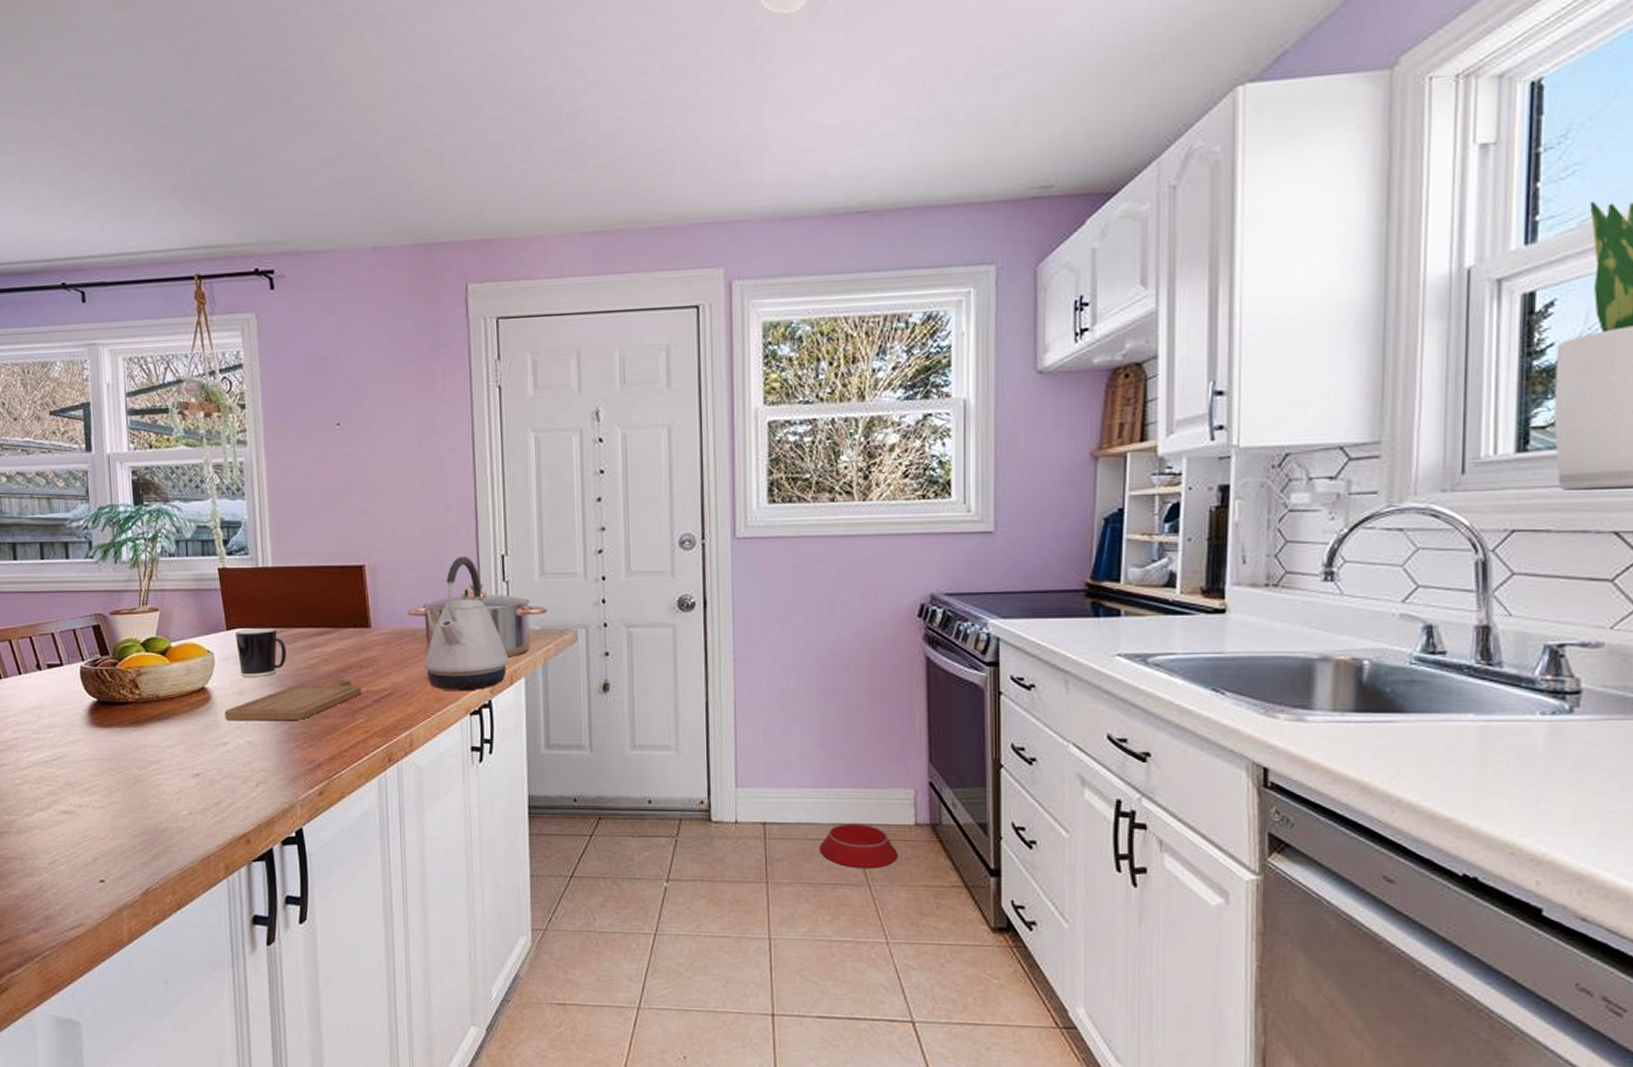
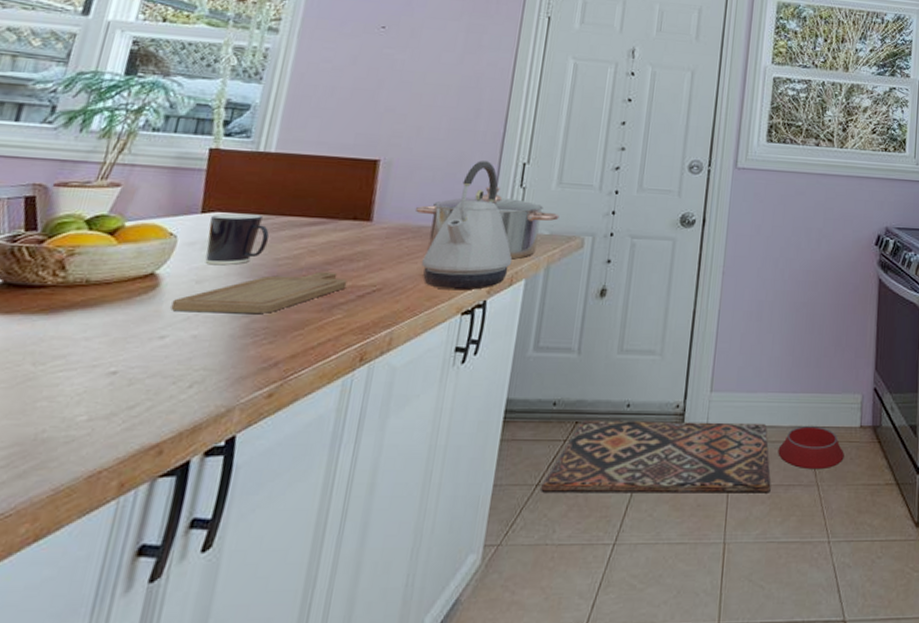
doormat: none [576,816,815,892] -> present [541,420,771,493]

